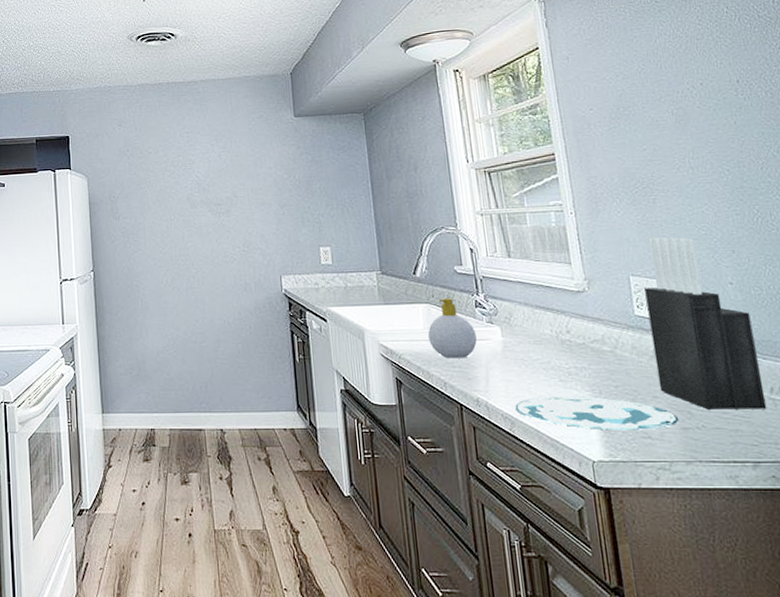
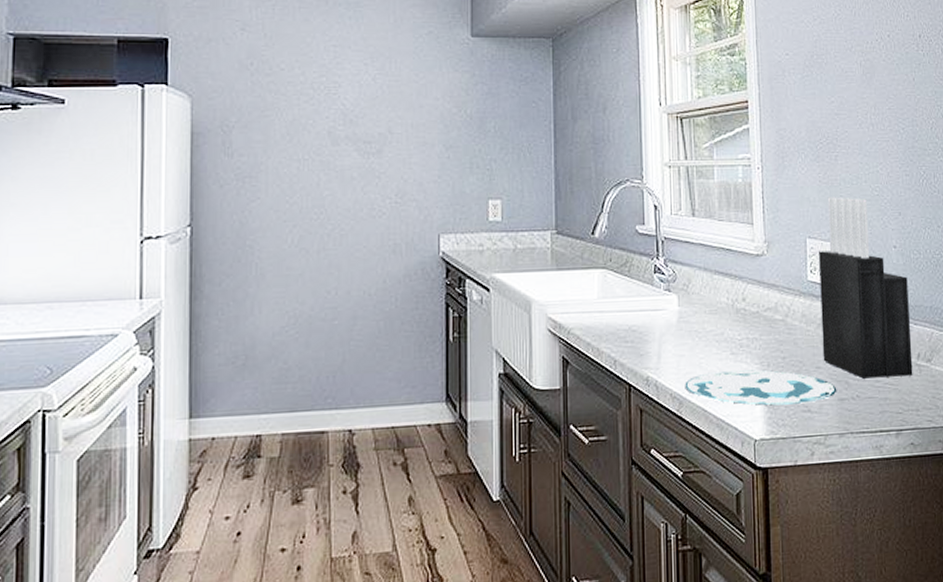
soap bottle: present [427,298,477,359] -> none [601,263,652,332]

